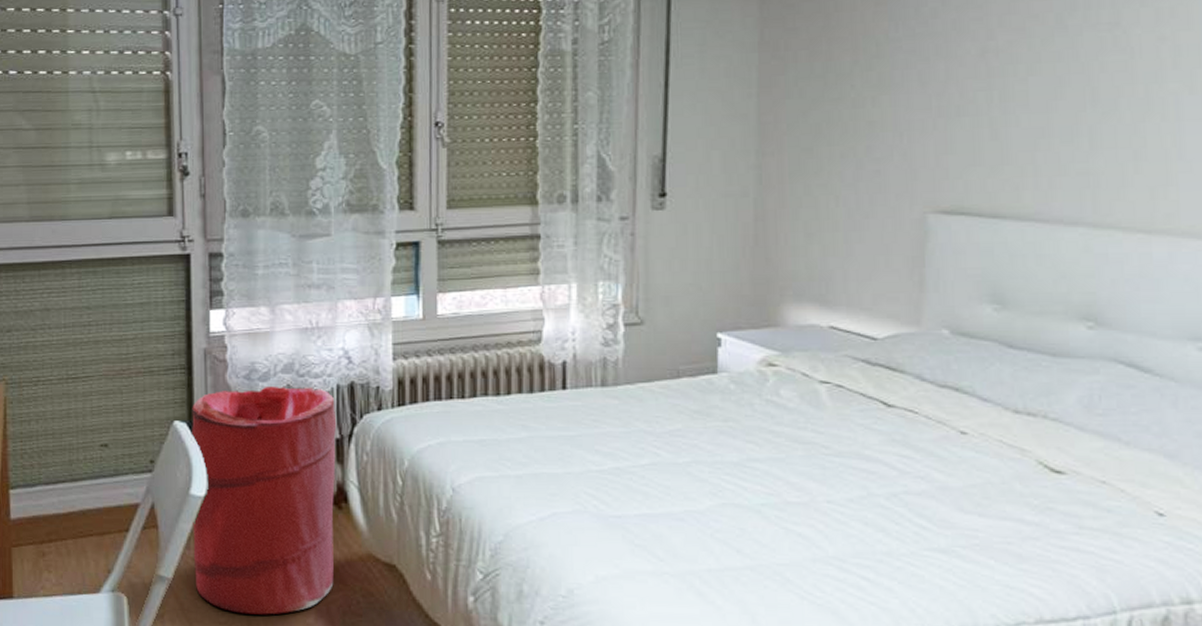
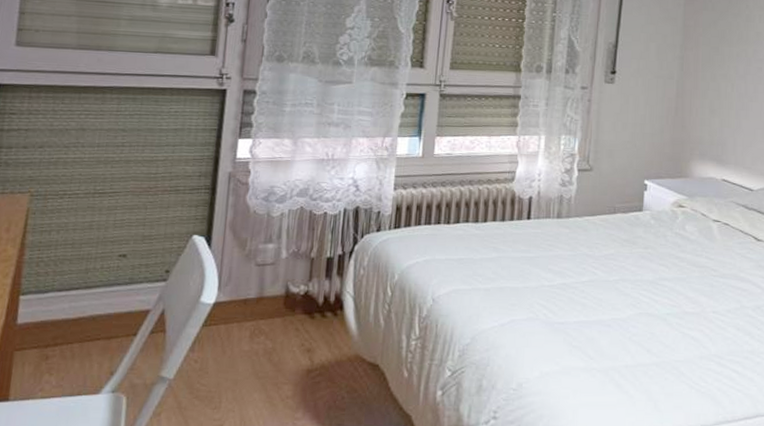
laundry hamper: present [192,385,337,615] -> none [195,207,341,411]

